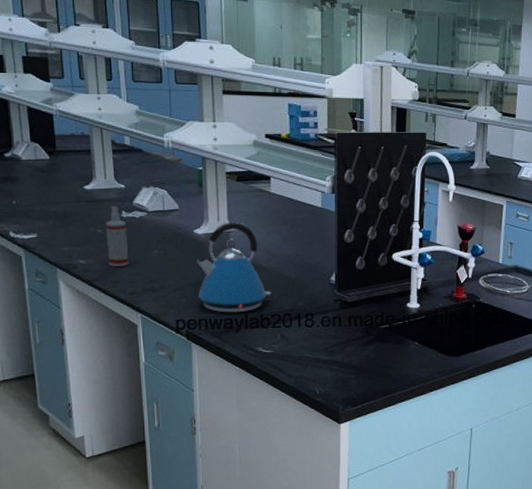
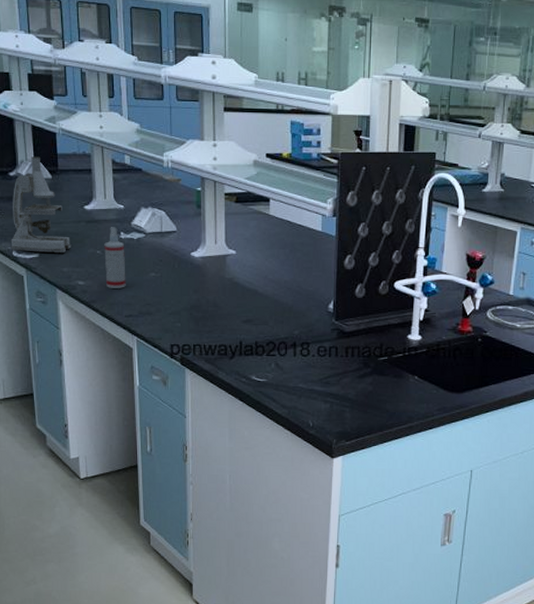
microscope: none [7,137,72,232] -> present [11,156,72,253]
kettle: present [196,222,272,313] -> none [192,245,267,339]

